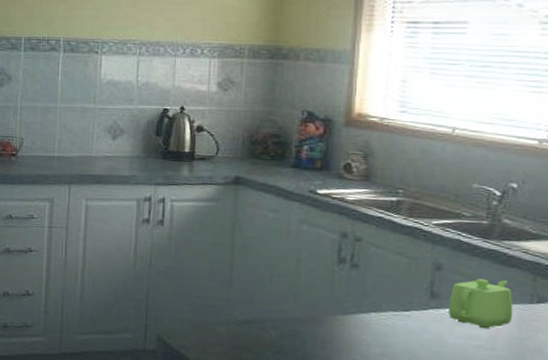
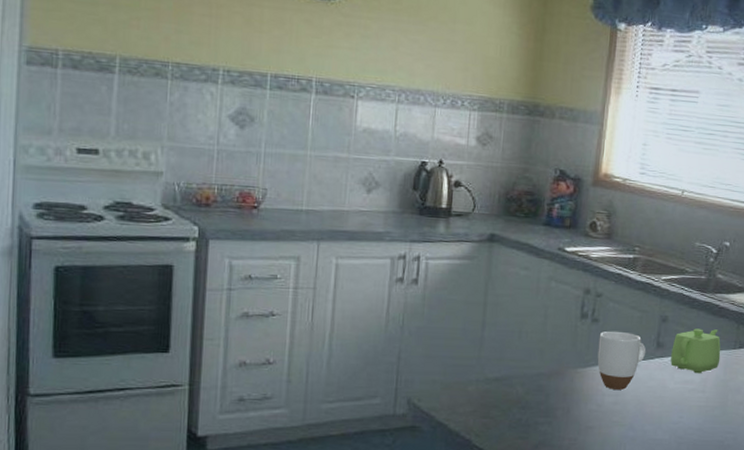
mug: none [359,277,418,341] -> present [597,330,647,390]

